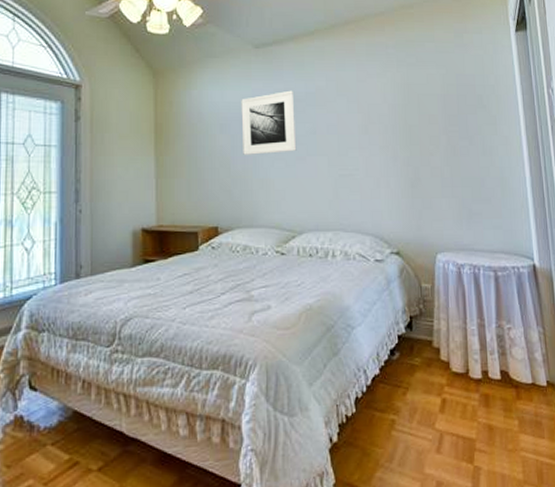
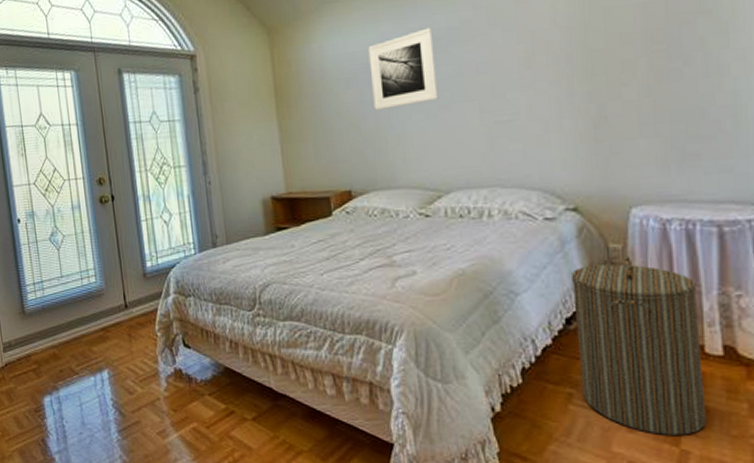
laundry hamper: none [394,294,492,454] -> present [570,256,707,435]

